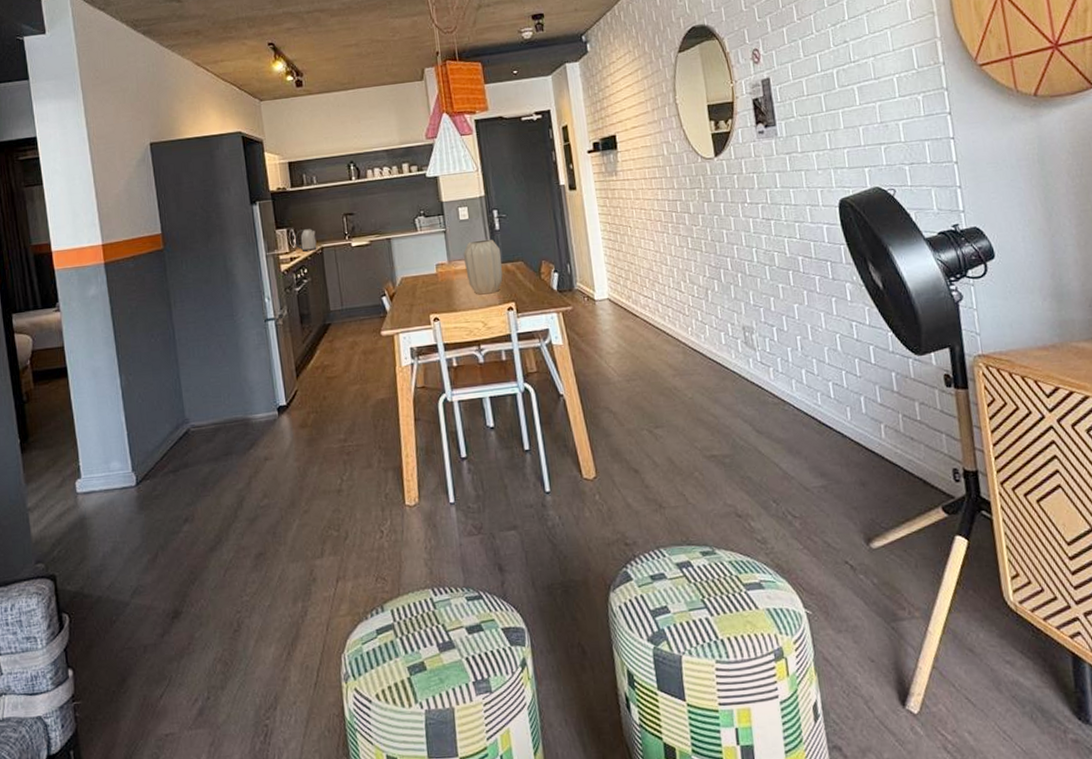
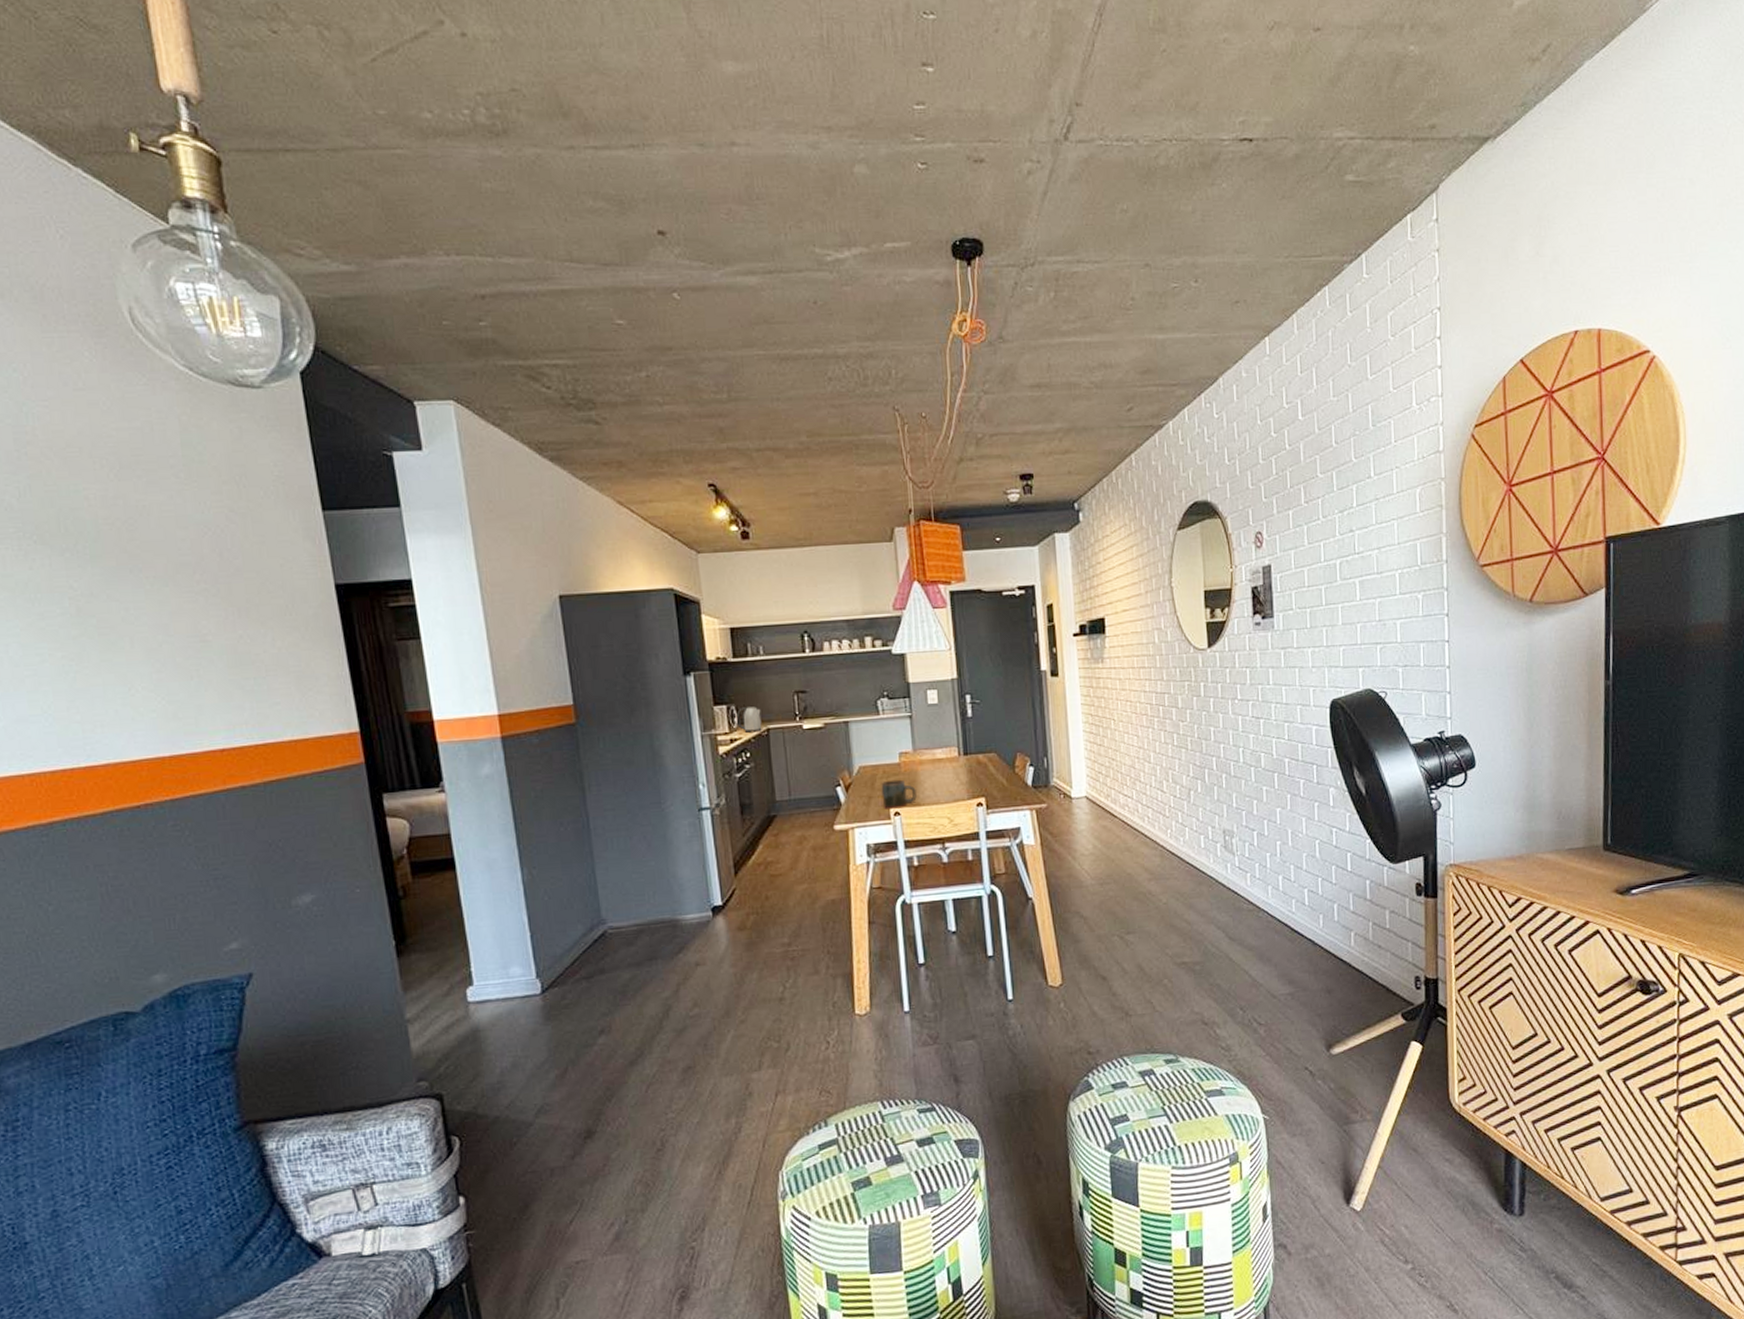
mug: none [421,288,453,316] -> present [881,779,917,809]
vase: present [463,239,503,295] -> none [930,726,973,788]

